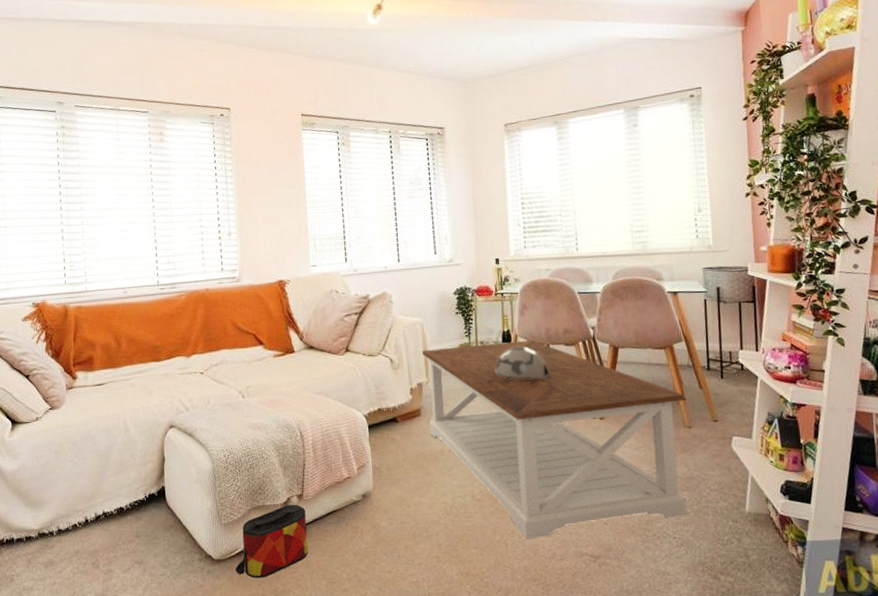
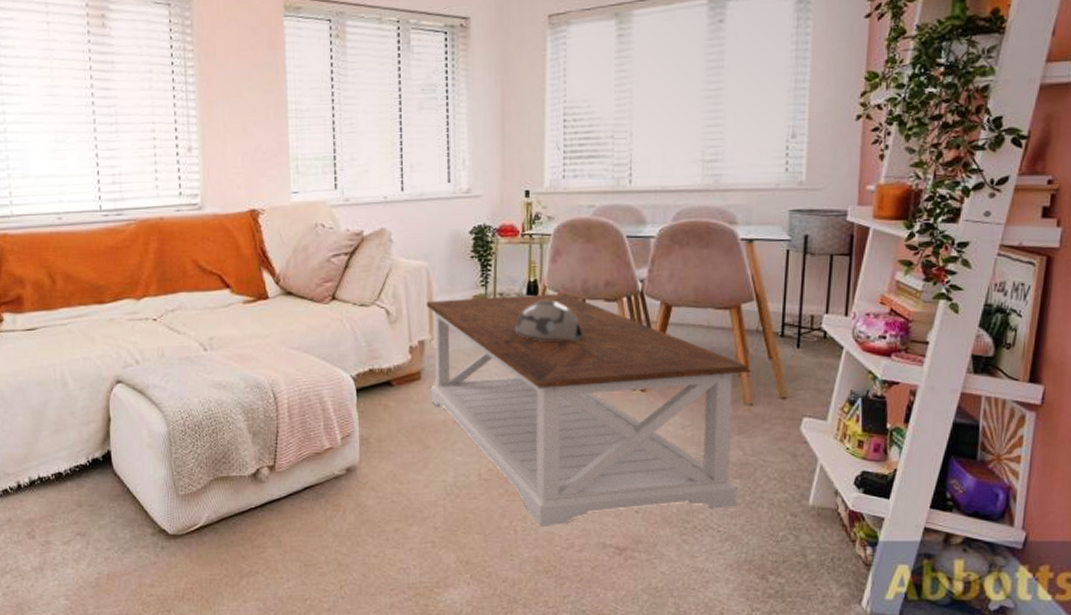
bag: present [235,504,308,579] -> none [194,476,280,557]

